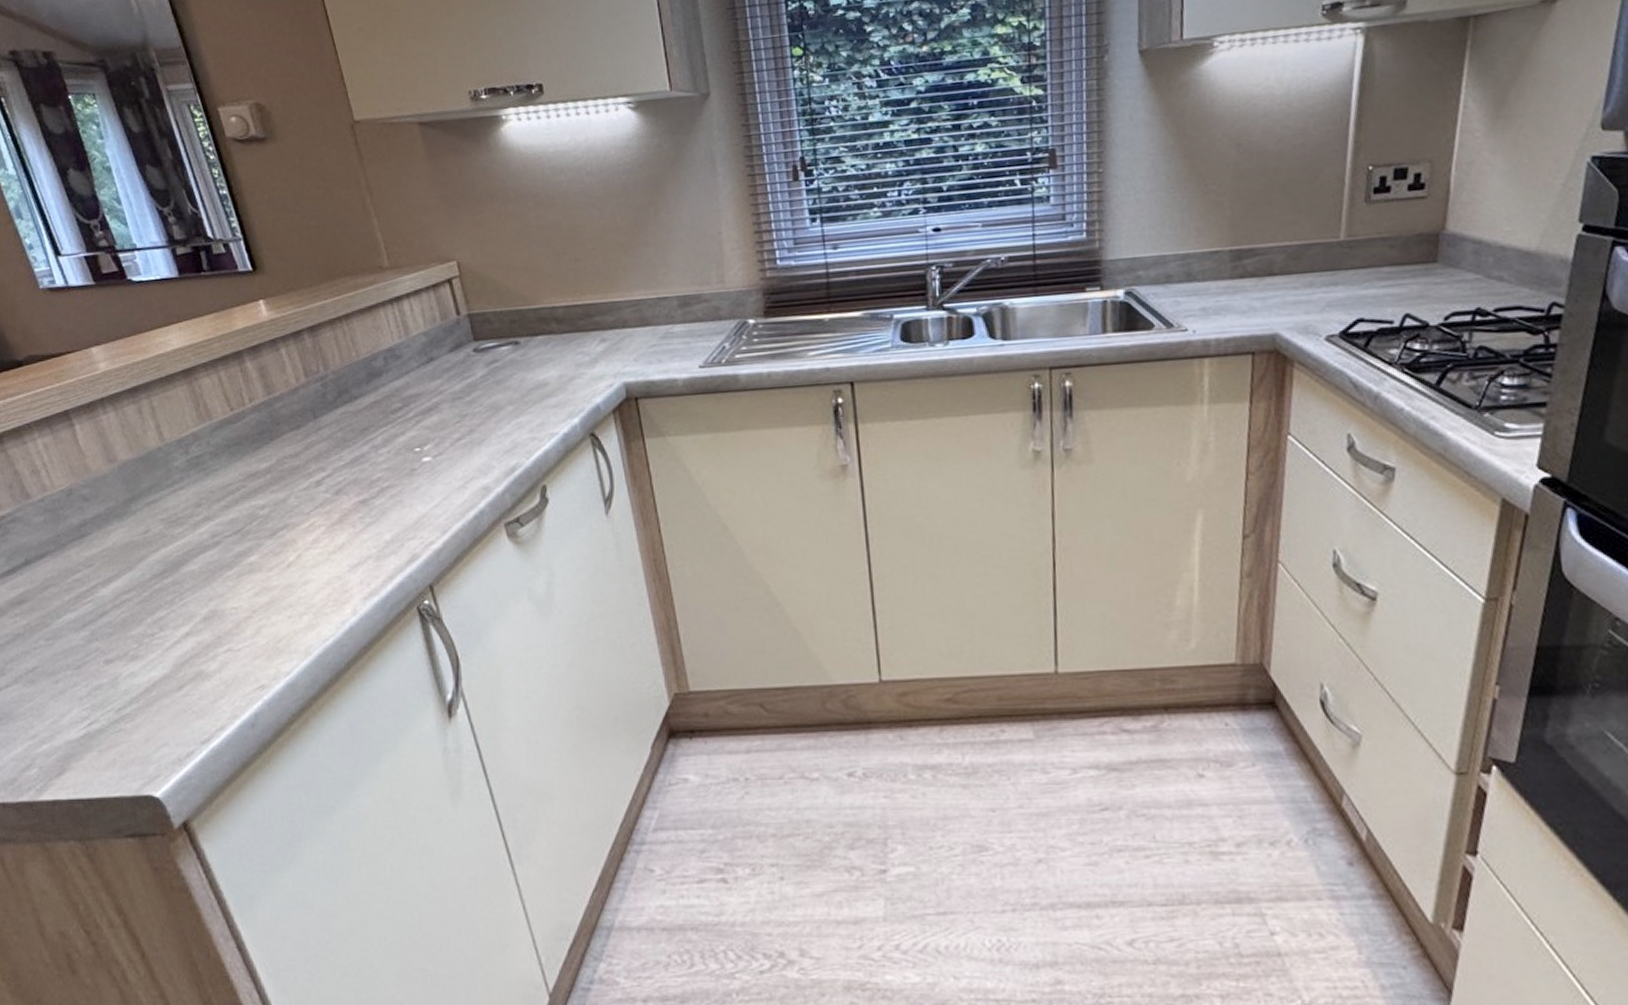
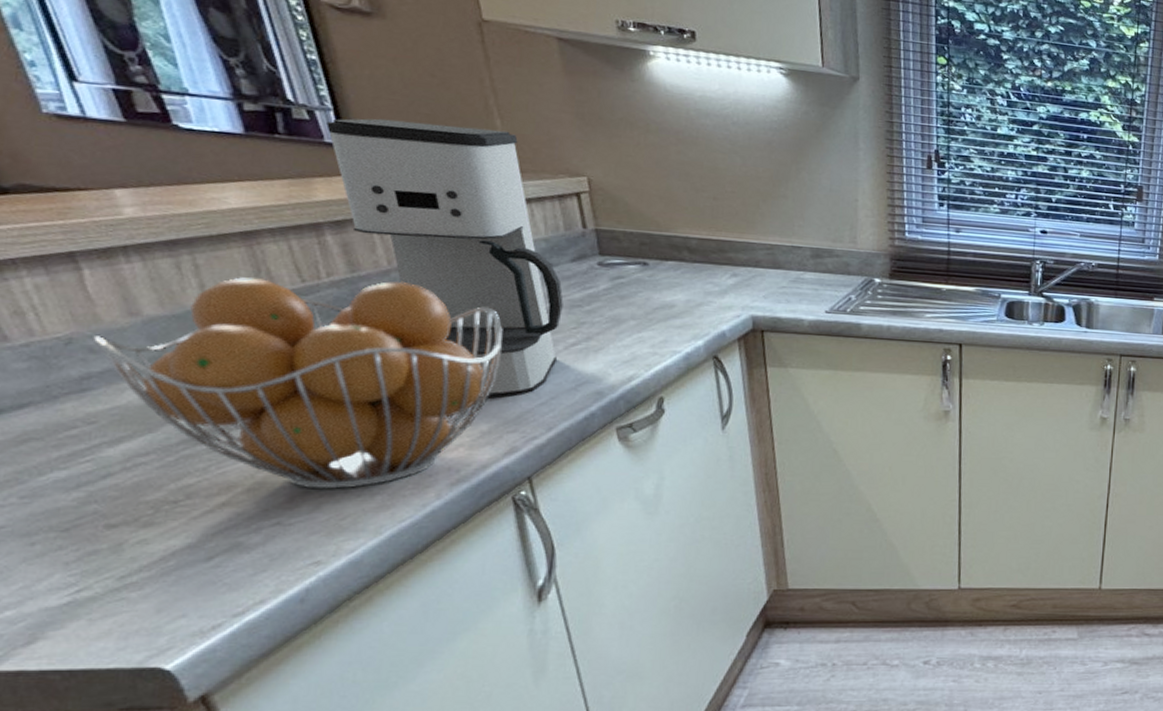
fruit basket: none [85,397,396,613] -> present [92,277,503,489]
coffee maker: none [239,228,446,505] -> present [326,118,563,397]

